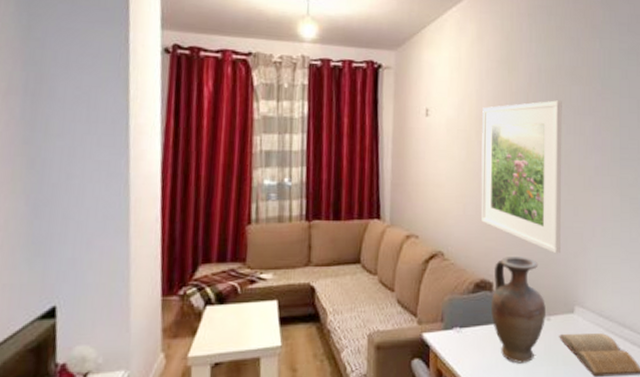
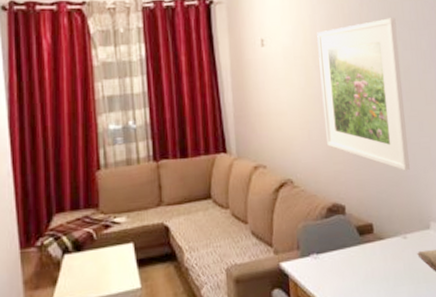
vase: present [490,257,546,364] -> none [345,177,402,285]

